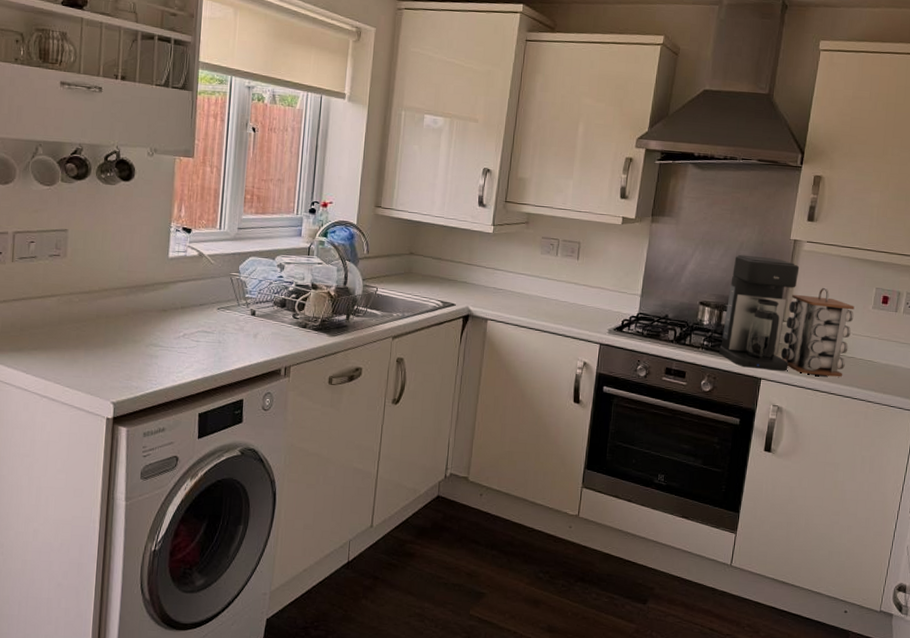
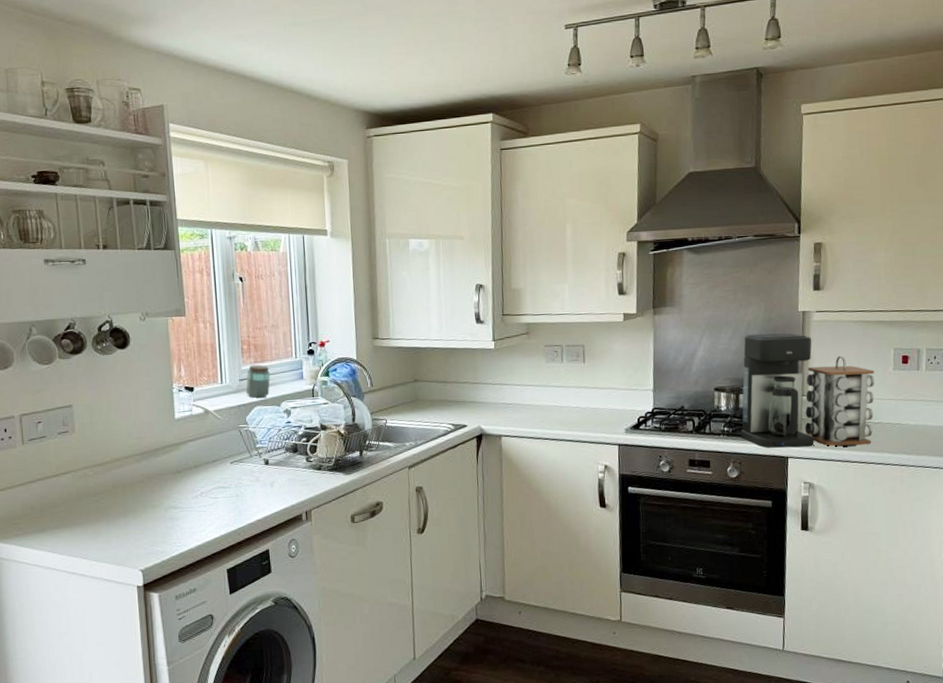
peanut butter: none [242,215,270,249] -> present [245,364,271,398]

